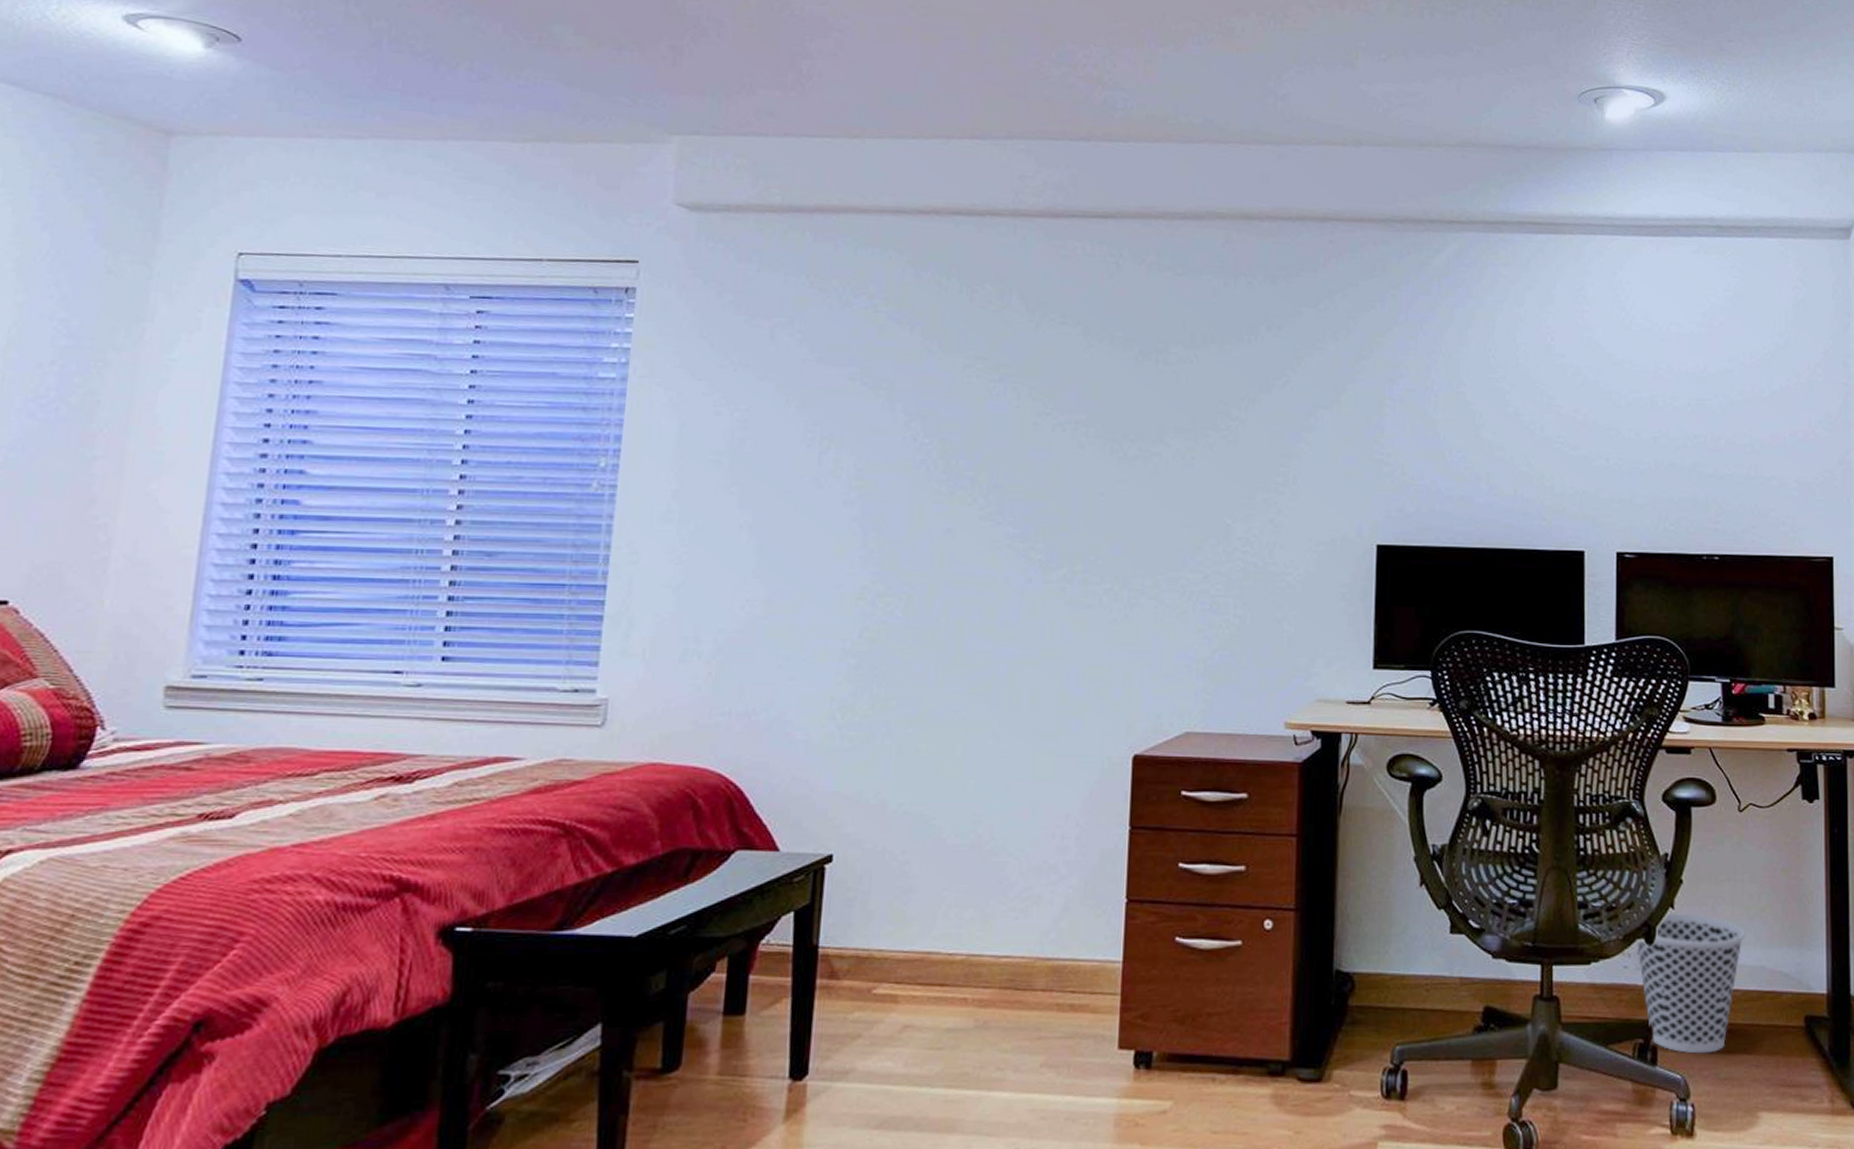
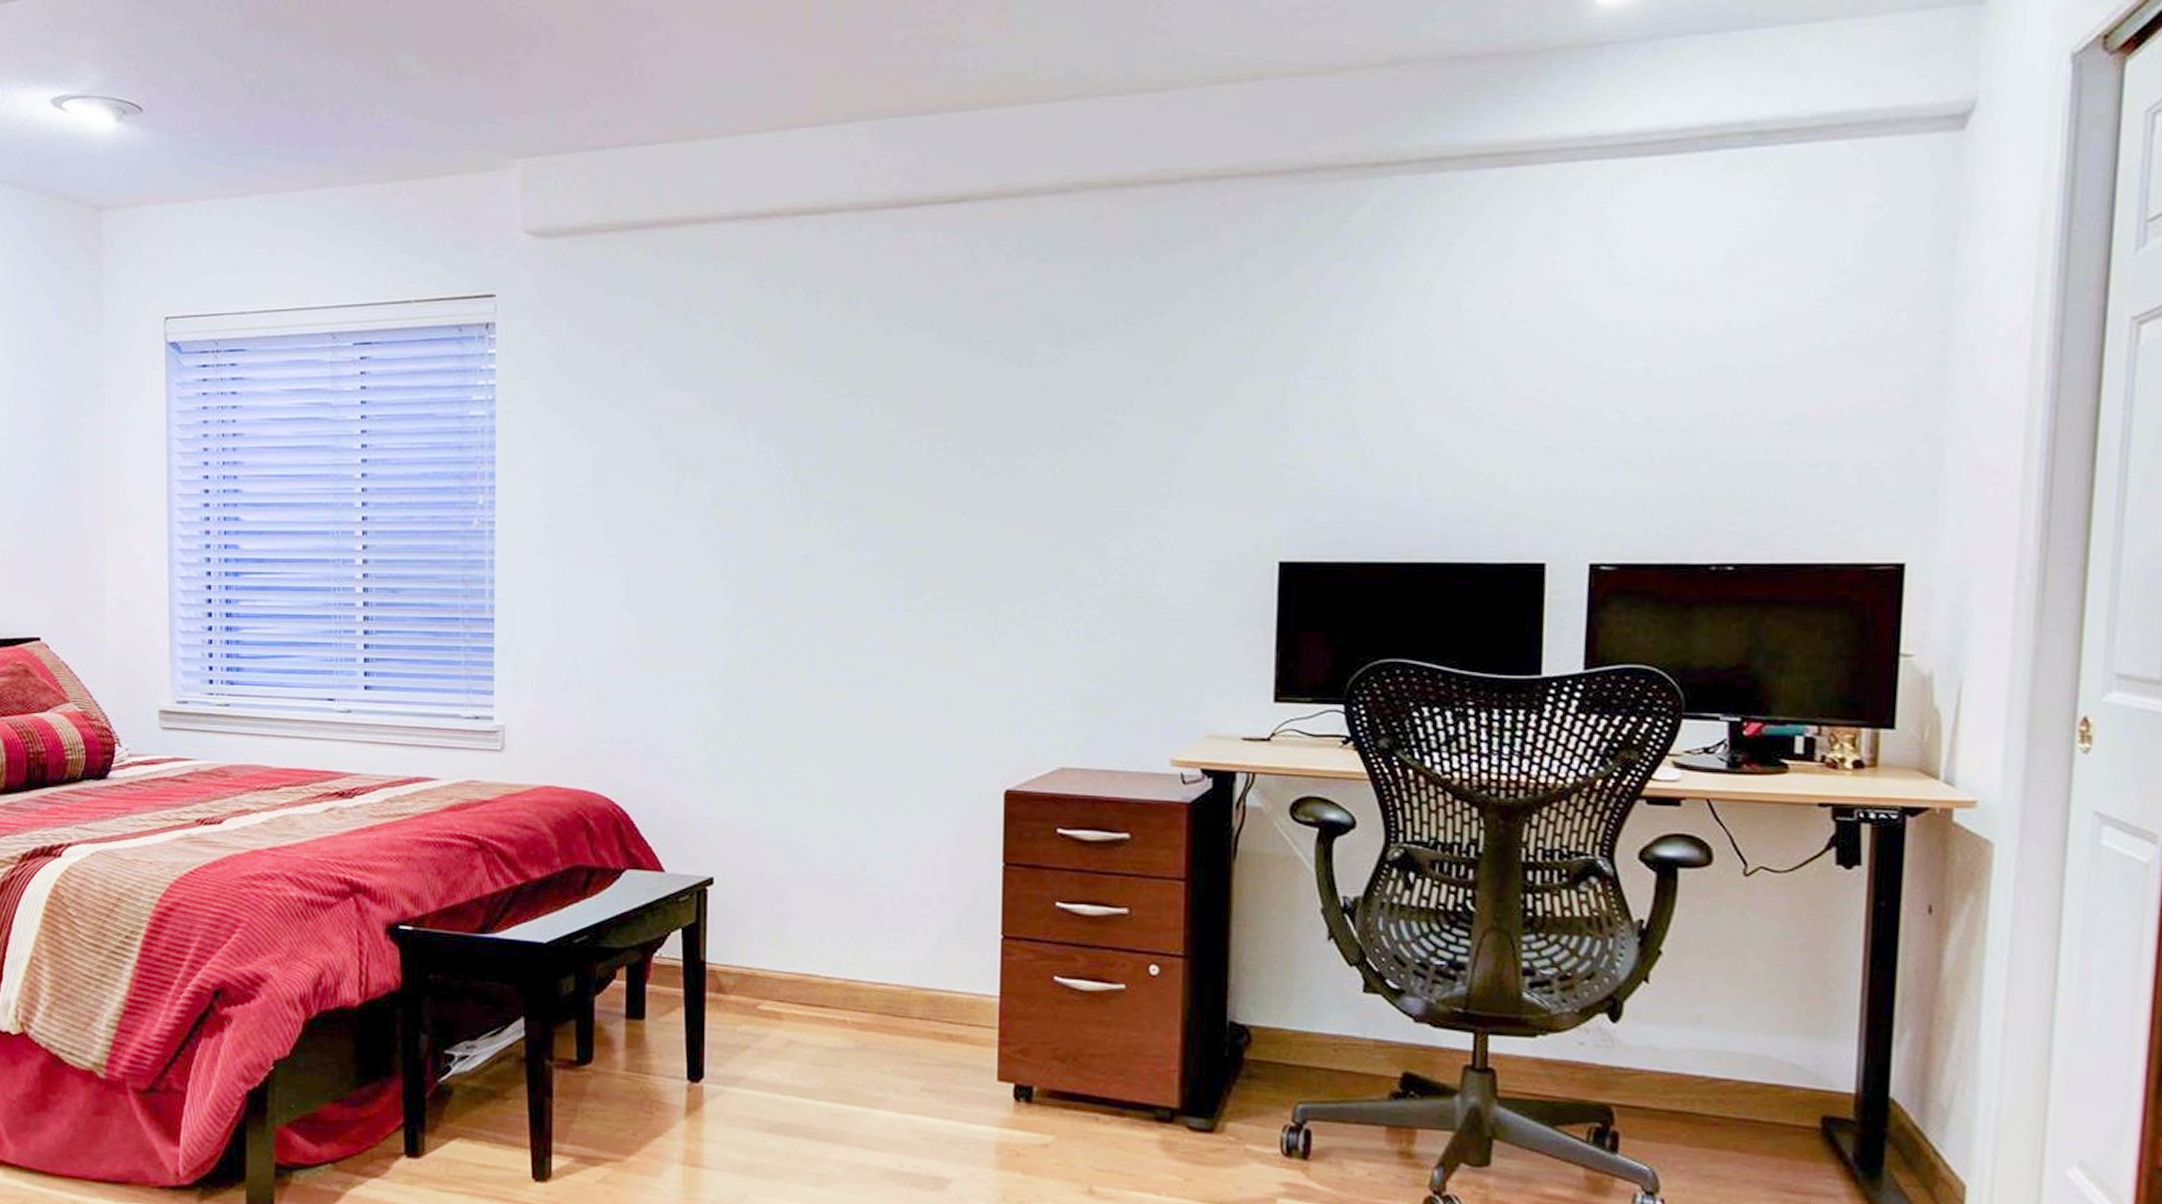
wastebasket: present [1636,912,1745,1054] -> none [1596,987,1744,1146]

